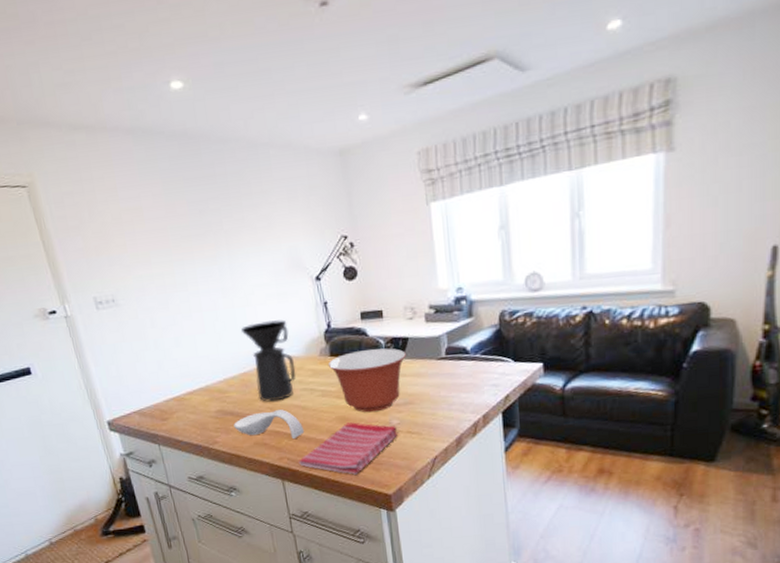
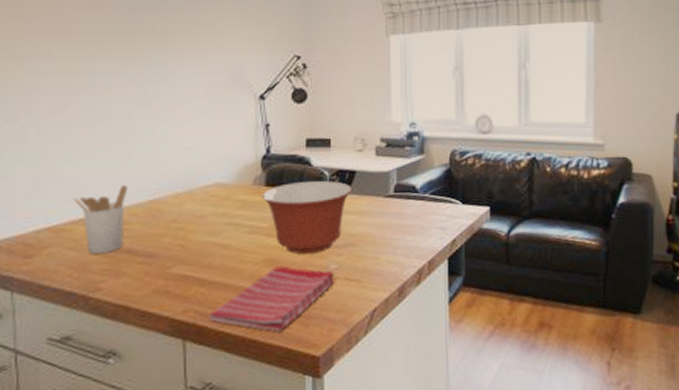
utensil holder: none [187,362,228,416] -> present [73,184,128,254]
spoon rest: present [234,409,305,440] -> none [128,248,222,287]
coffee maker: present [240,320,296,402] -> none [158,139,221,238]

